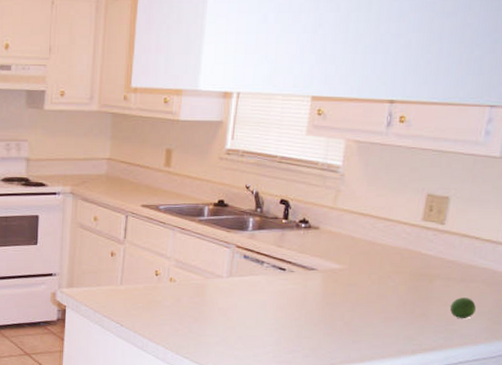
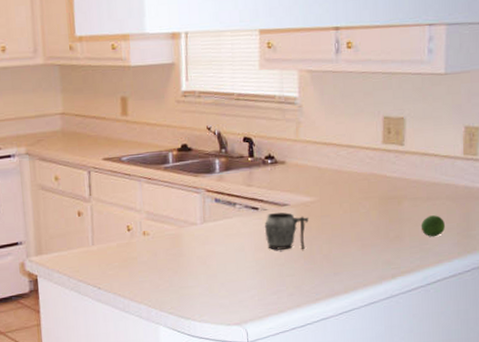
mug: none [288,275,335,314] -> present [264,212,309,250]

